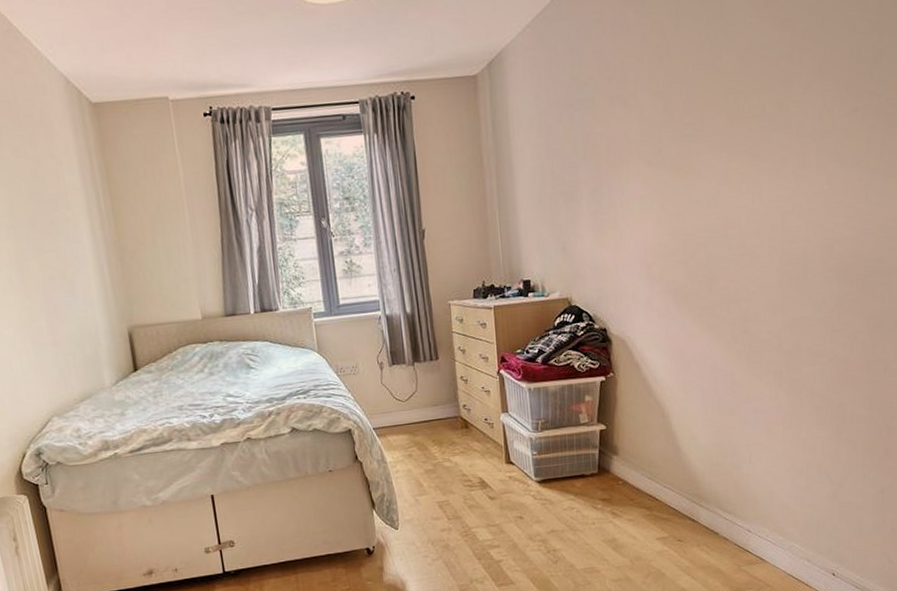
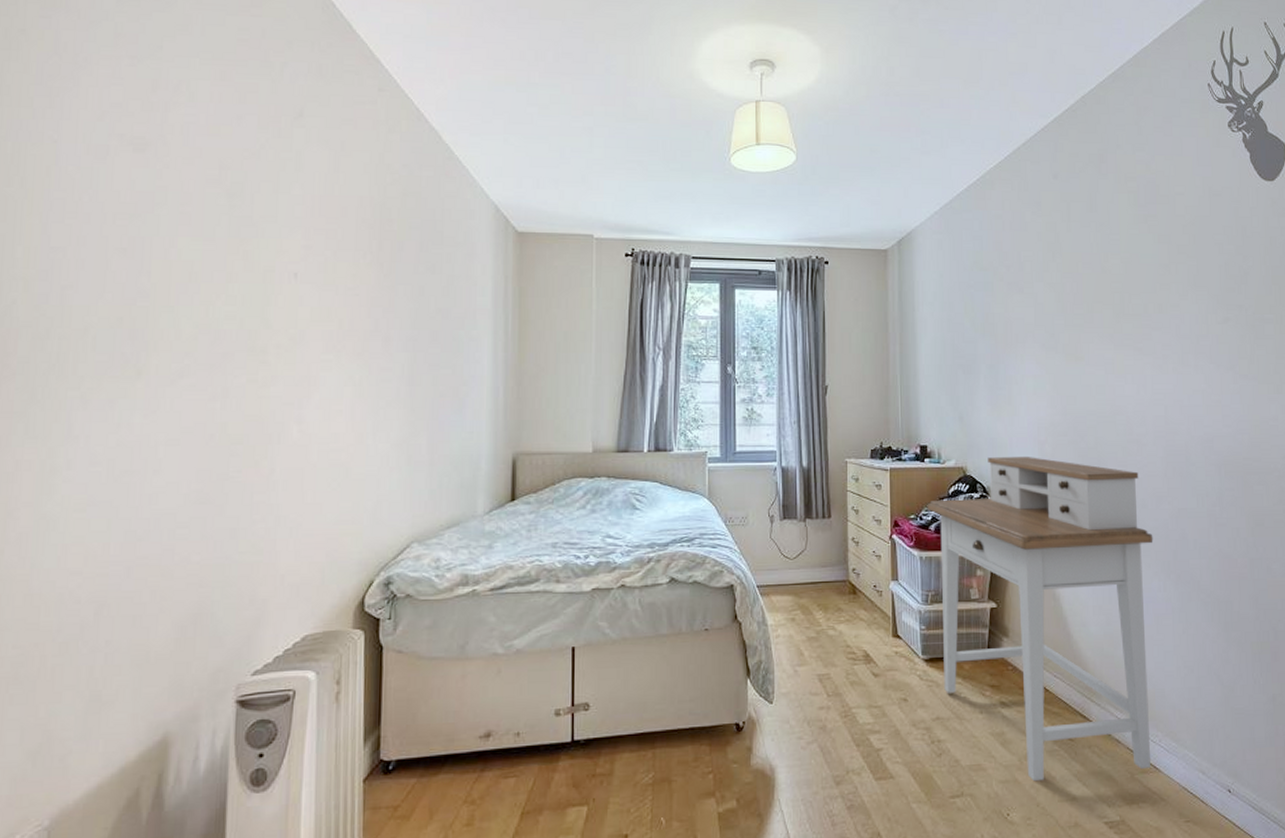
desk: none [533,280,766,578] -> present [927,456,1153,782]

